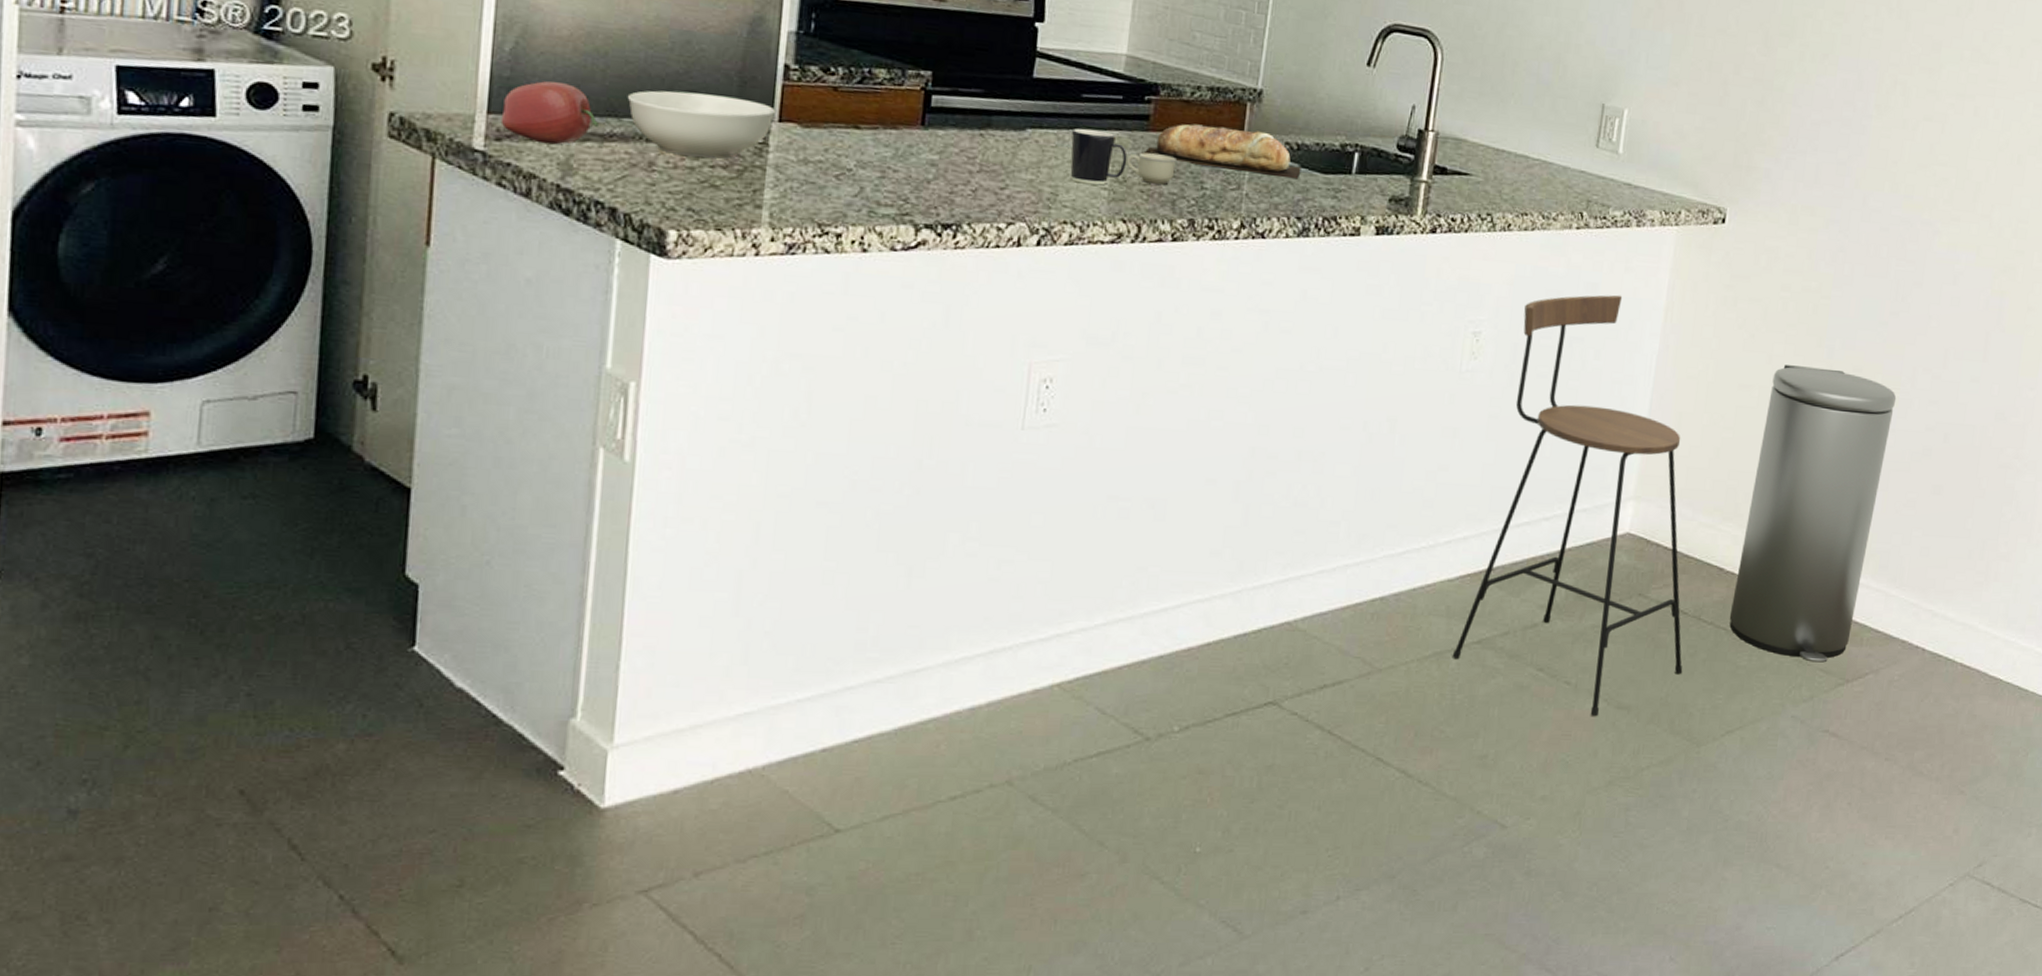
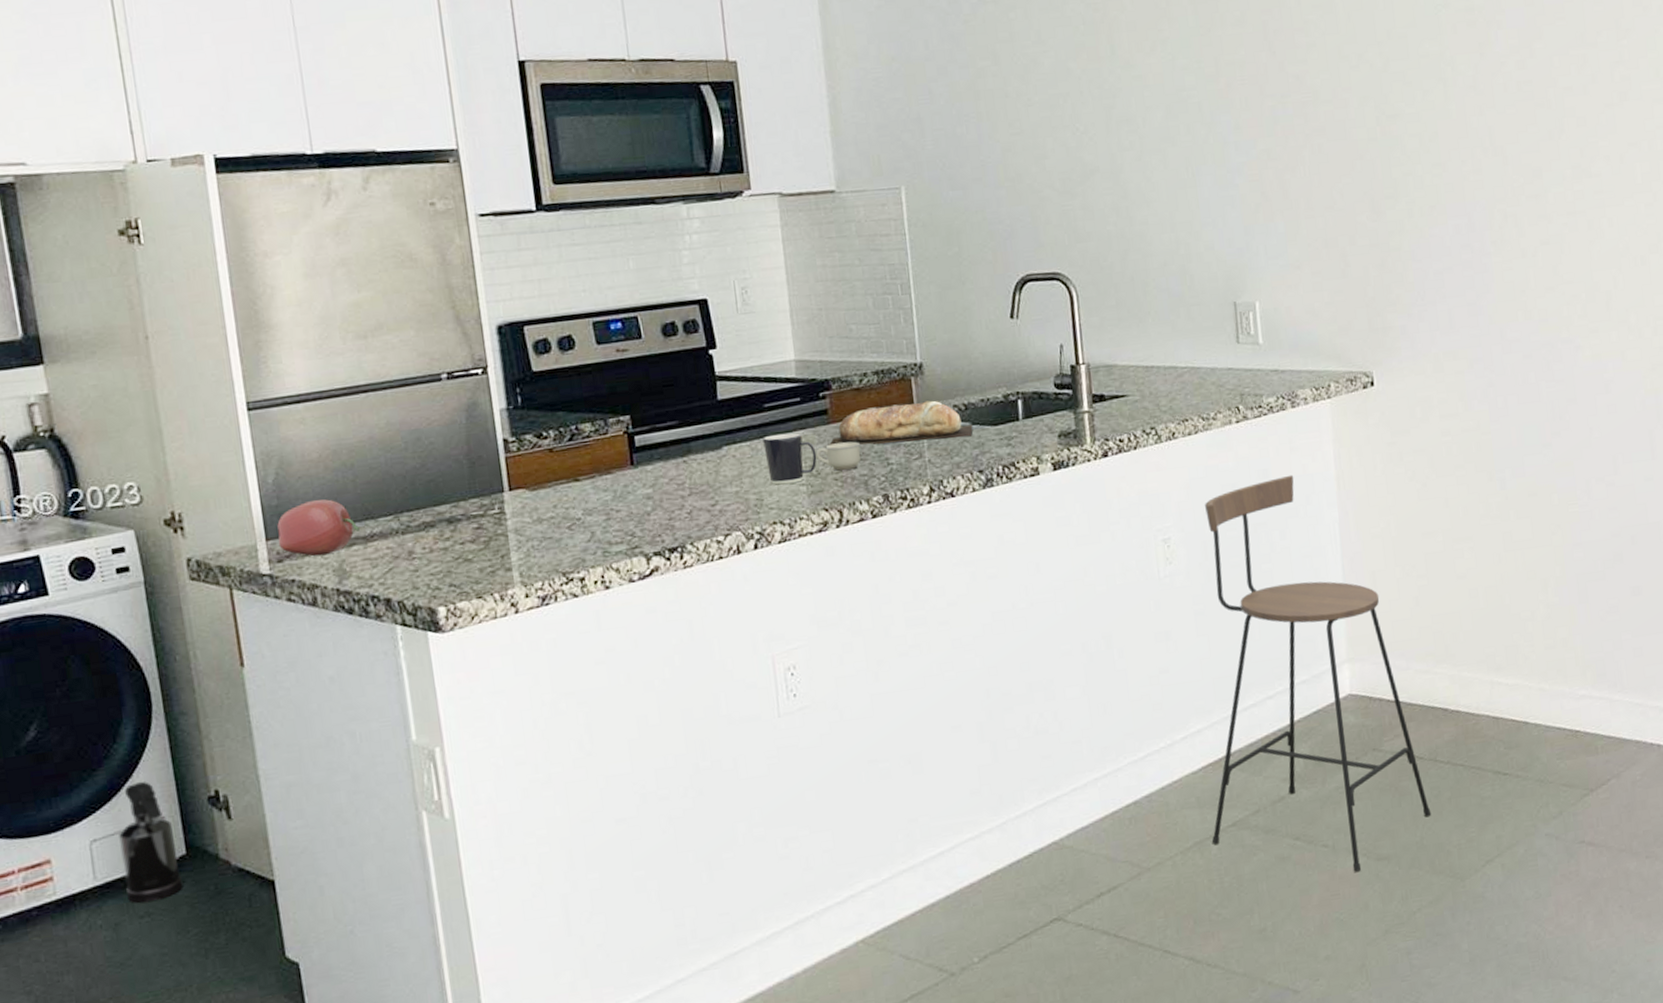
spray bottle: none [233,347,304,483] -> present [119,781,183,903]
bowl: present [627,90,777,159] -> none [377,477,506,540]
pedal bin: present [1729,365,1897,663] -> none [1452,498,1585,780]

